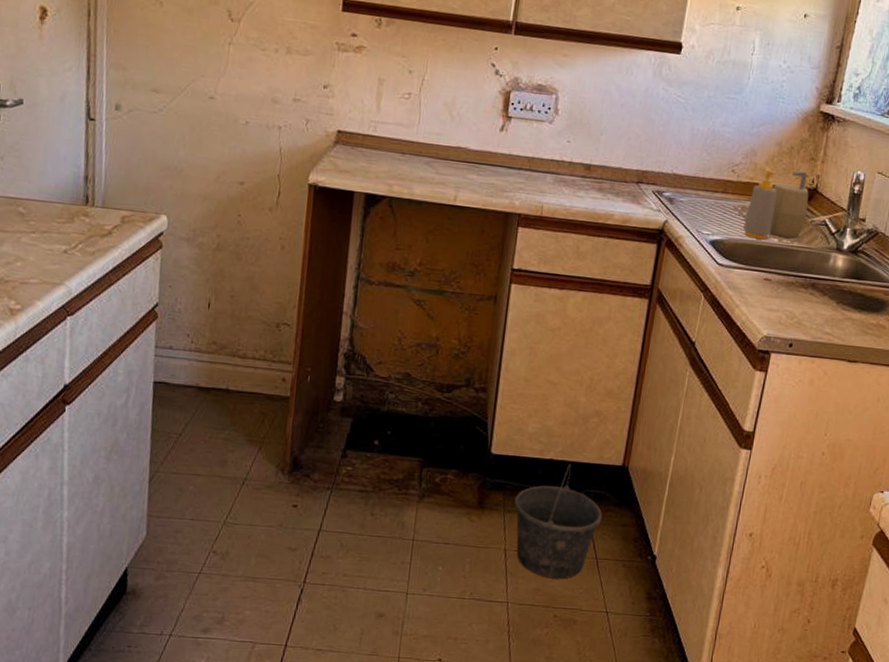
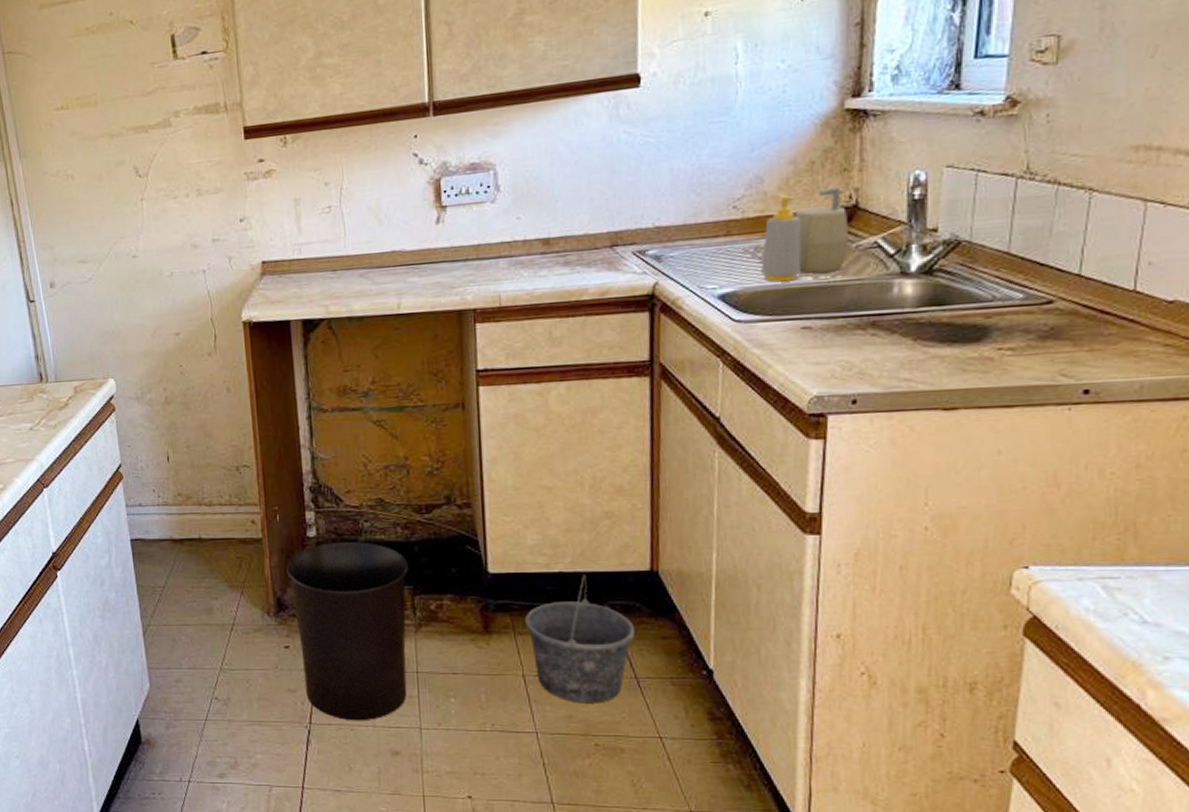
waste bin: none [305,409,423,583] -> present [286,541,408,721]

